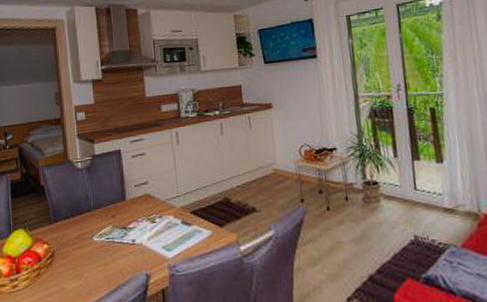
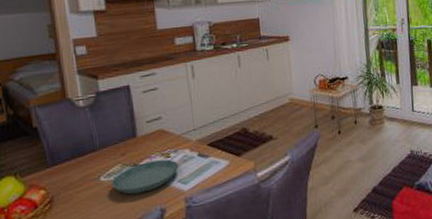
saucer: none [102,224,164,257] -> present [111,159,179,195]

